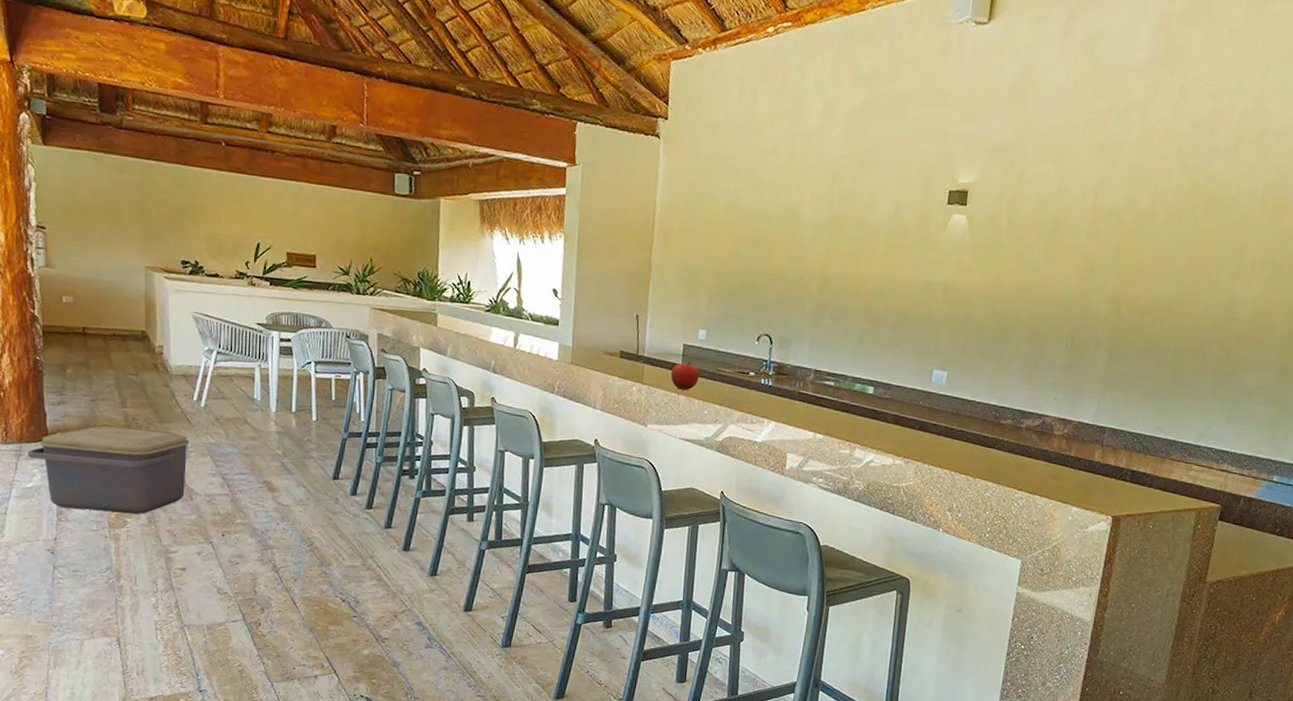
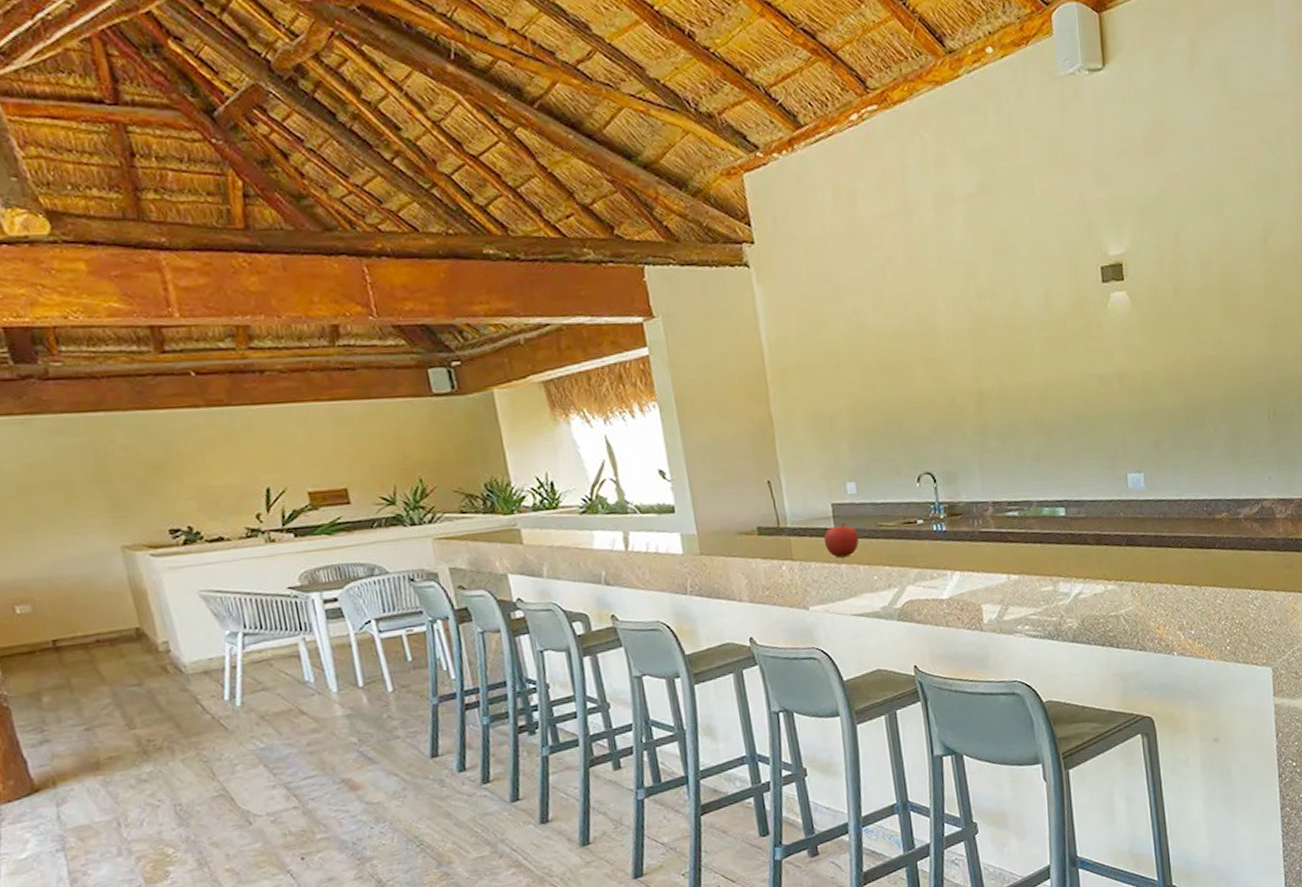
cooler: present [28,425,190,514] -> none [11,745,240,874]

